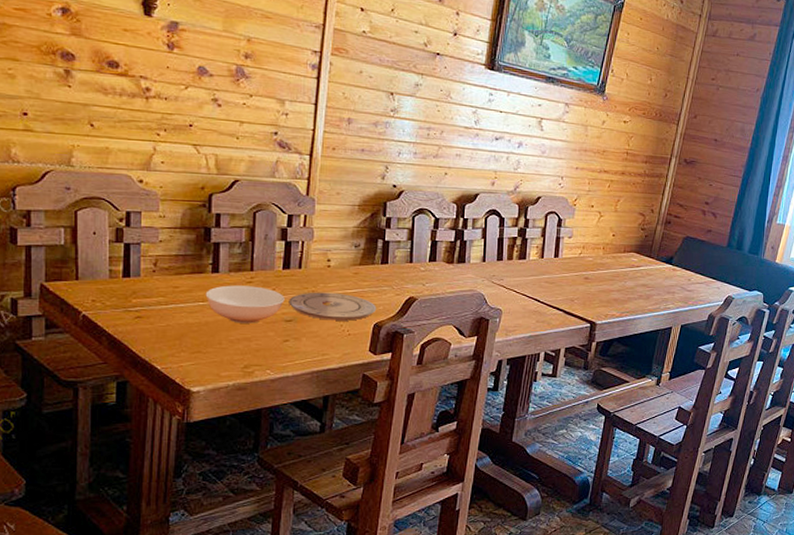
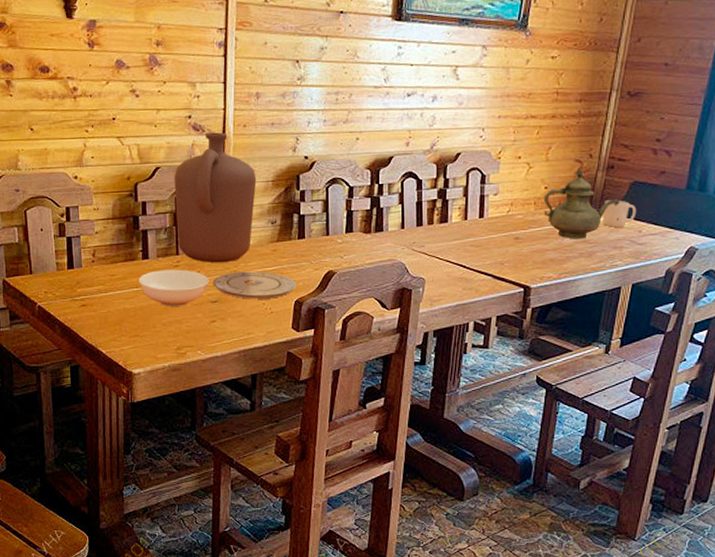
water jug: none [252,151,343,281] -> present [174,132,257,262]
teapot: none [610,220,674,283] -> present [543,167,620,239]
mug: none [659,251,687,275] -> present [602,200,637,227]

